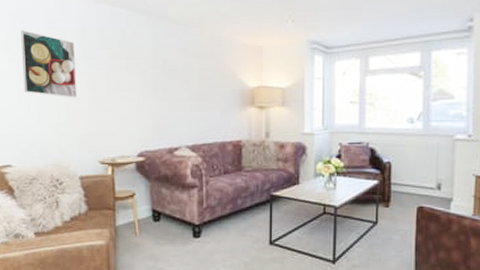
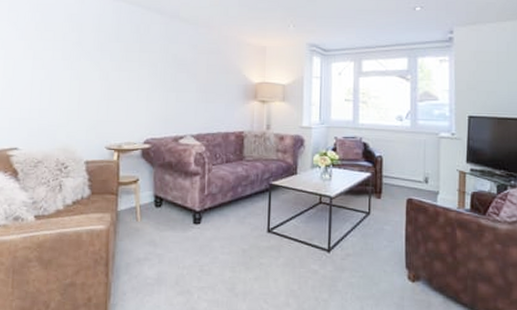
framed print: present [21,30,77,98] -> none [37,22,91,87]

